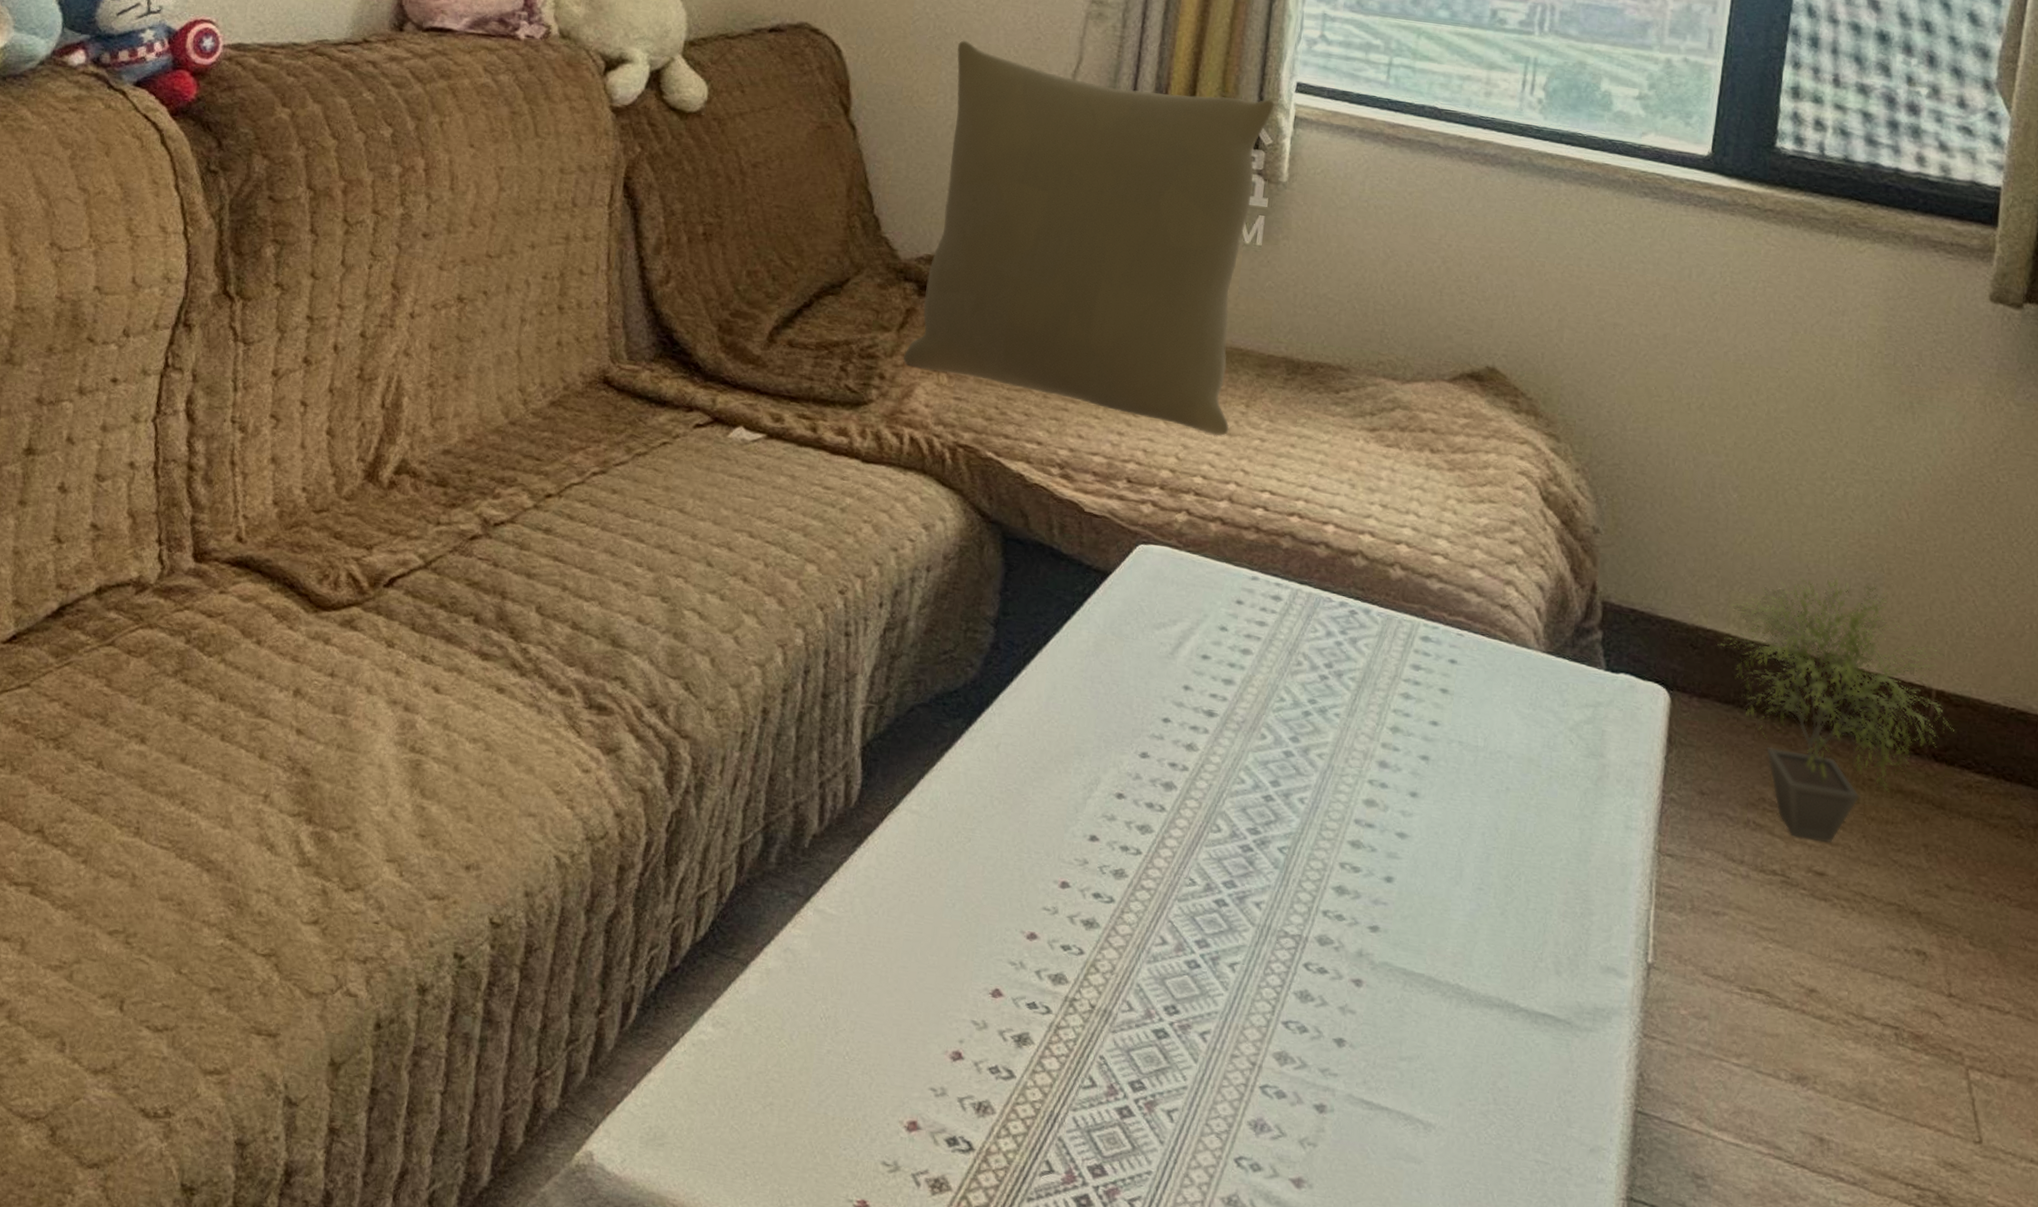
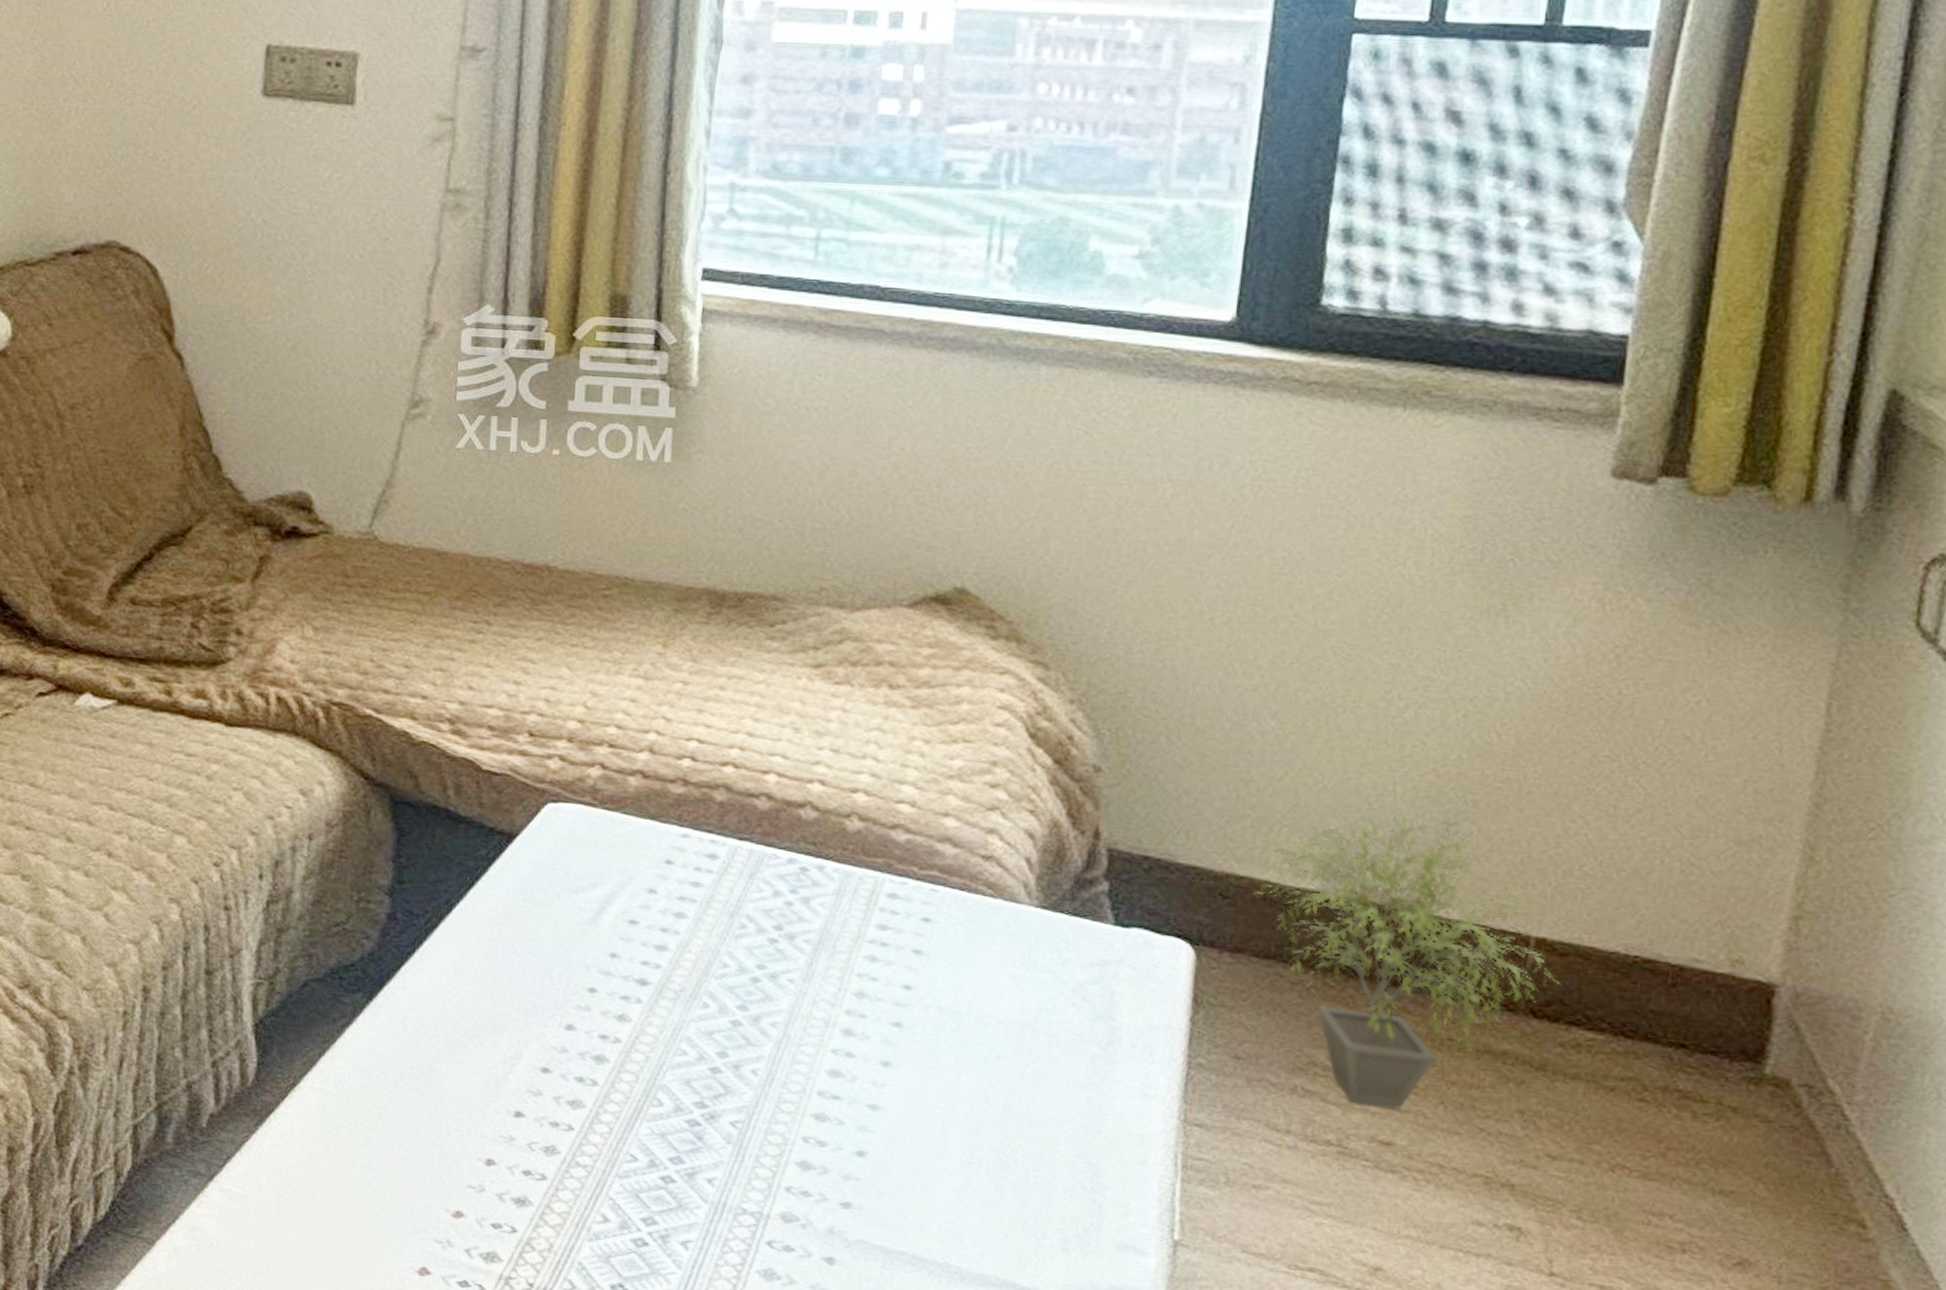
pillow: present [903,40,1275,436] -> none [262,248,677,680]

